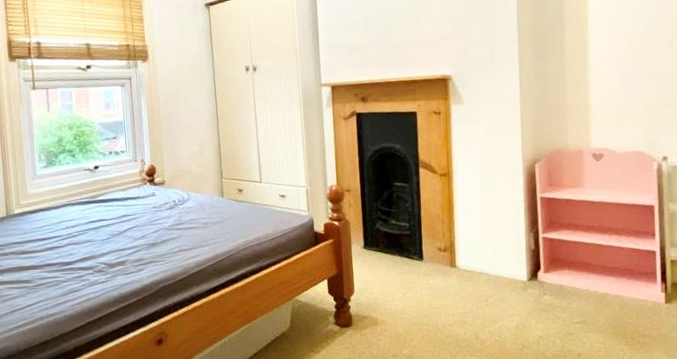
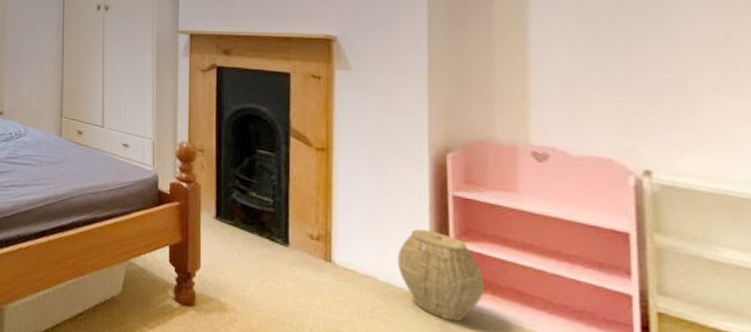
woven basket: none [503,228,564,296] -> present [397,229,485,322]

